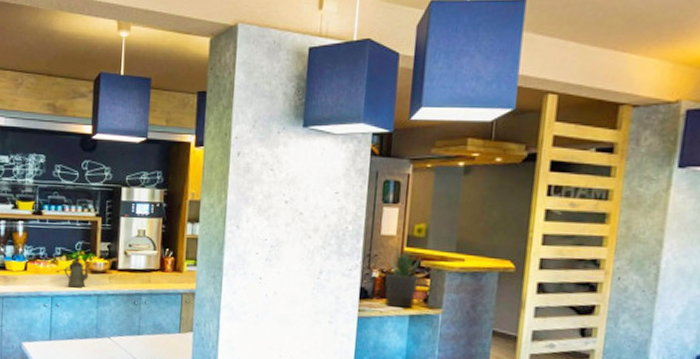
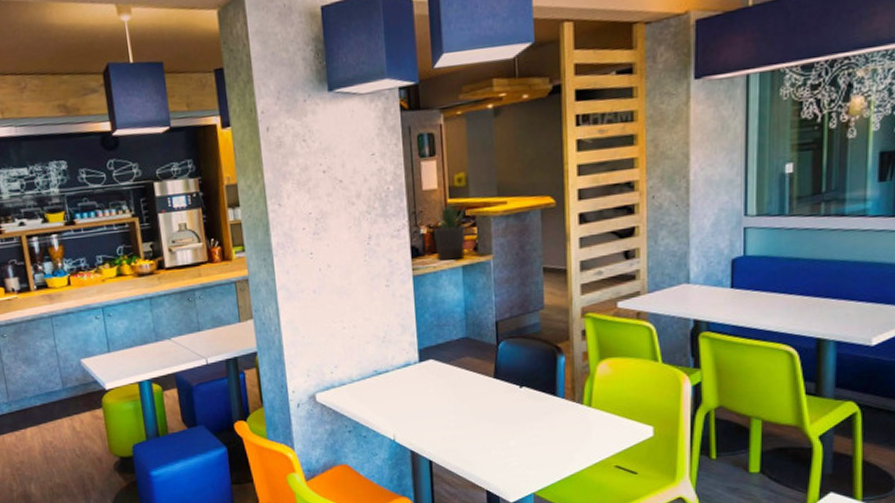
coffee pot: present [64,257,90,288] -> none [109,262,137,295]

